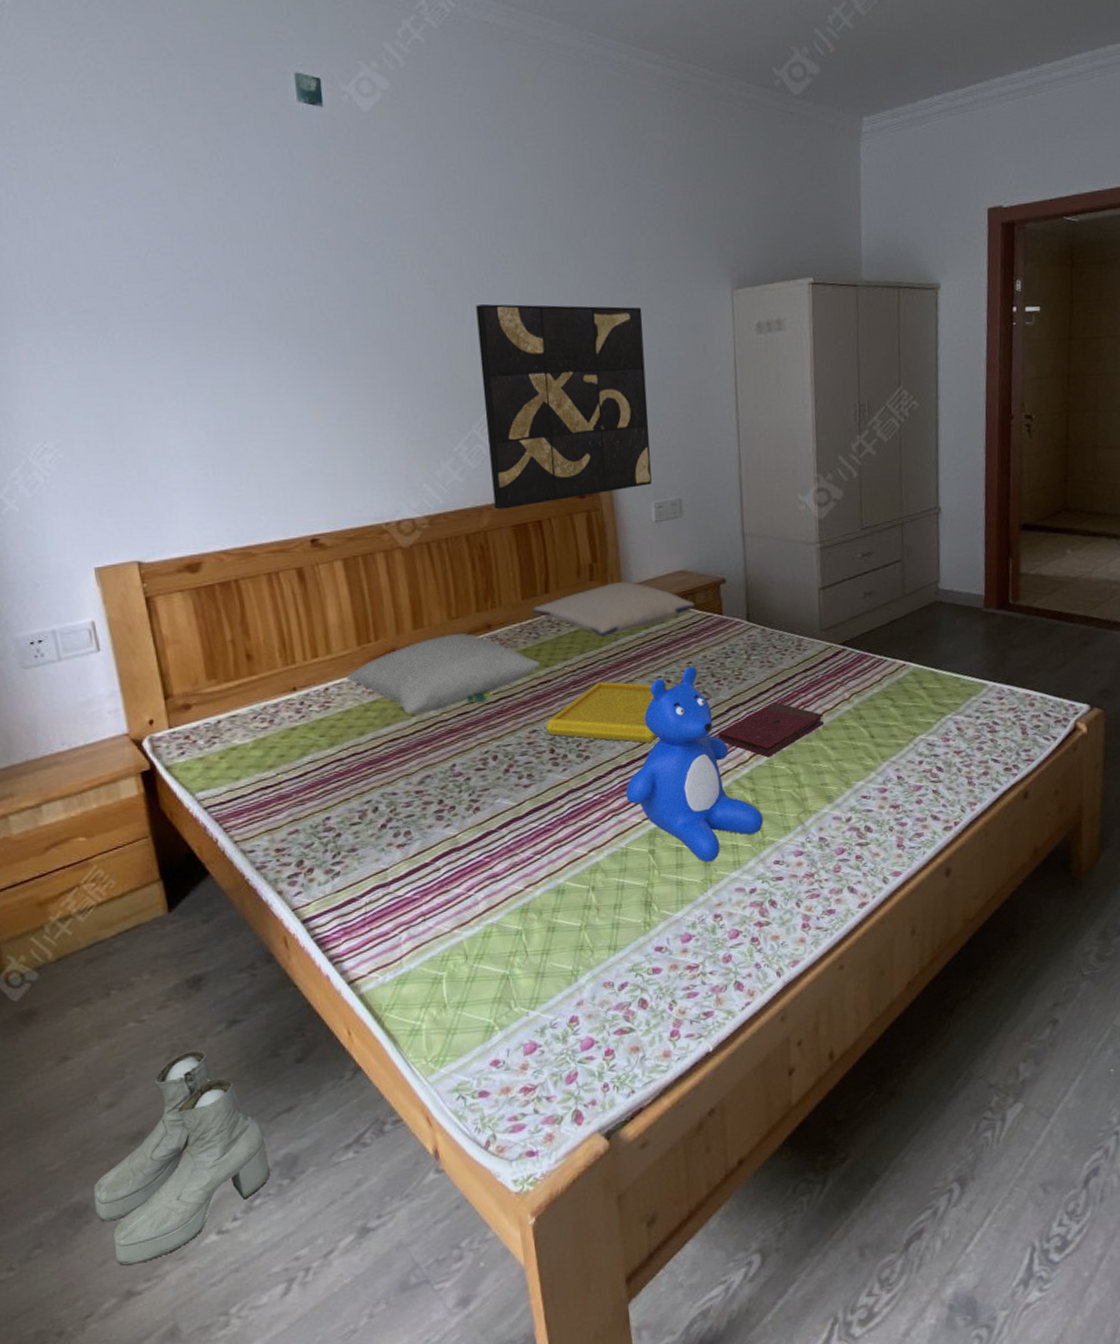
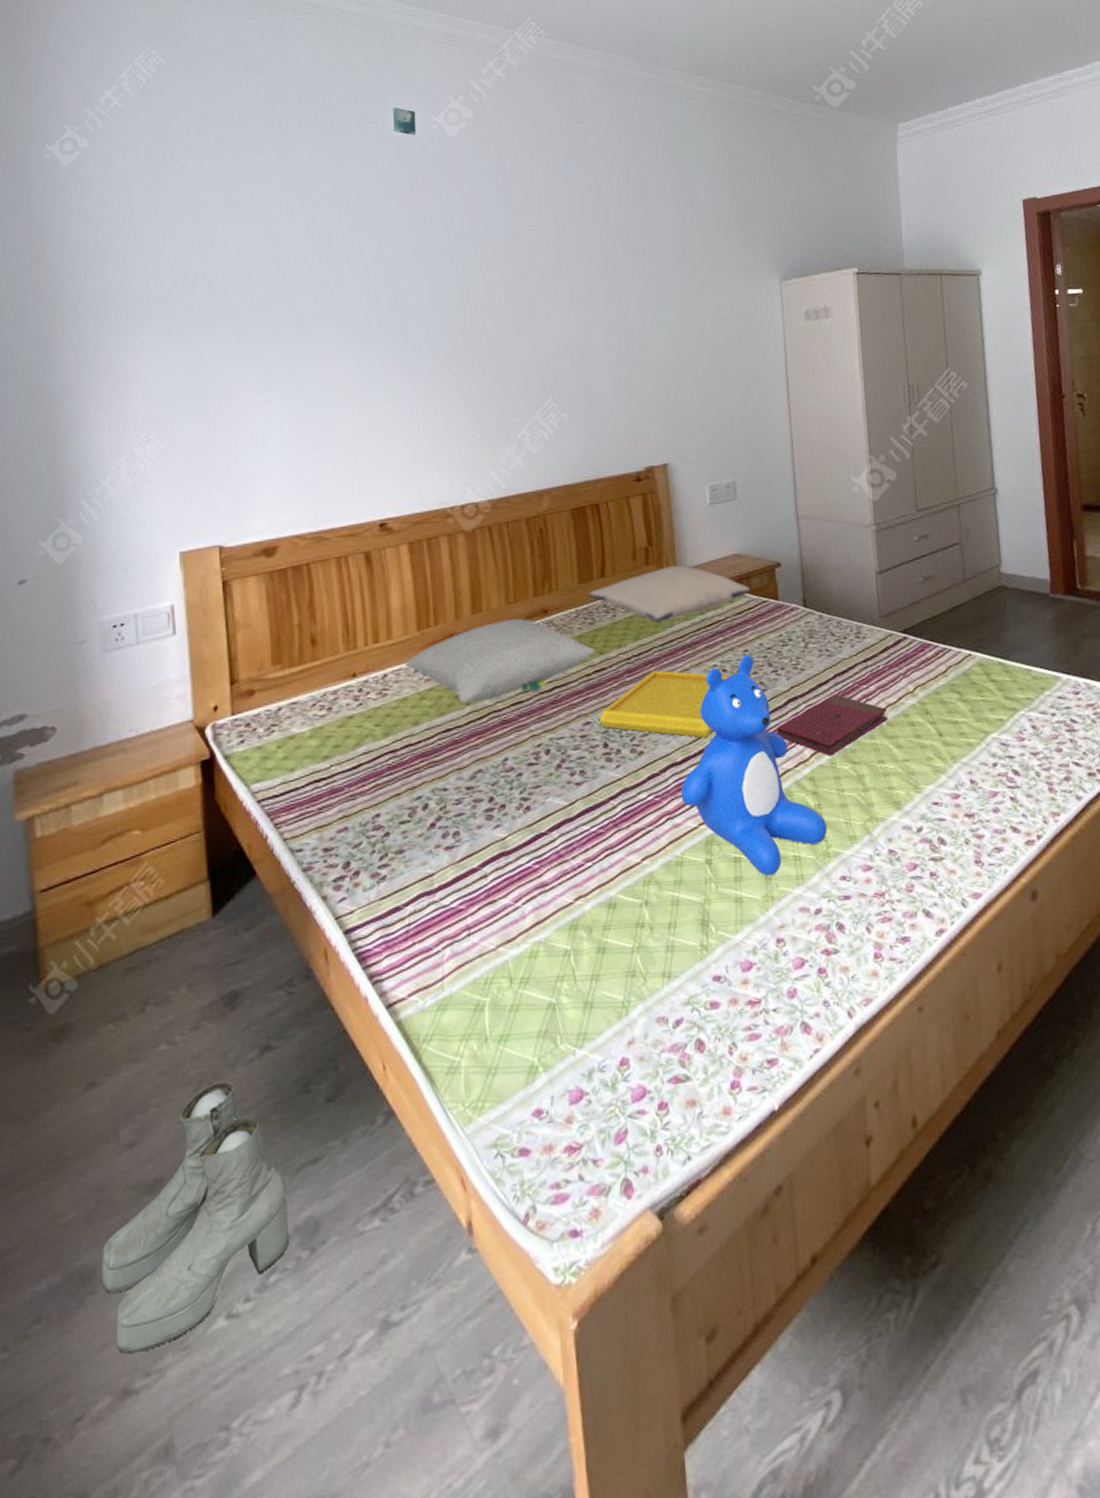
wall art: present [476,304,652,510] -> none [542,299,706,494]

